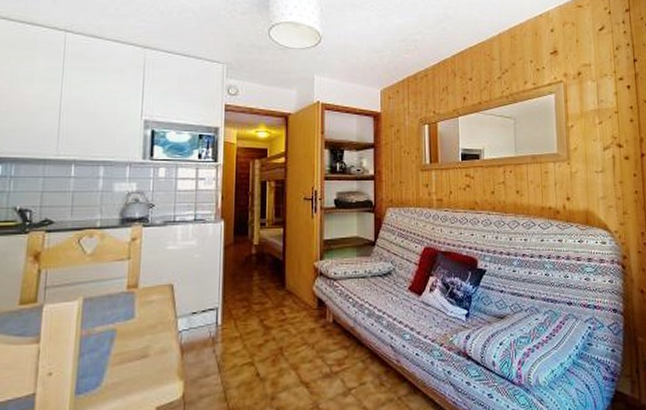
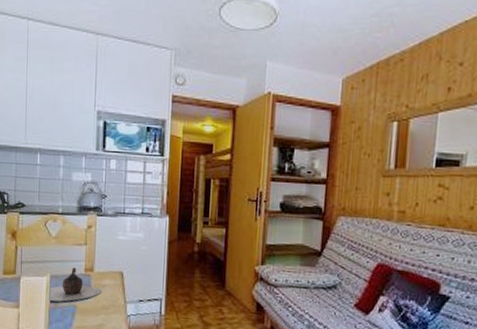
teapot: none [81,286,149,328] -> present [49,267,103,302]

